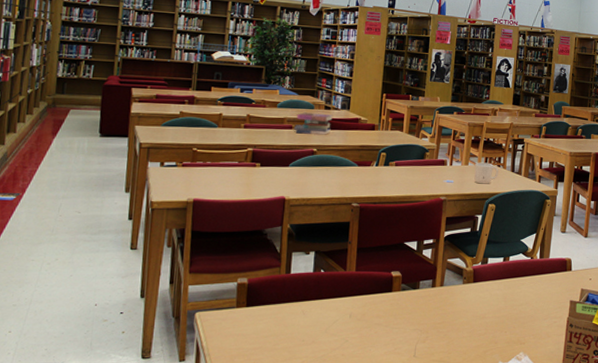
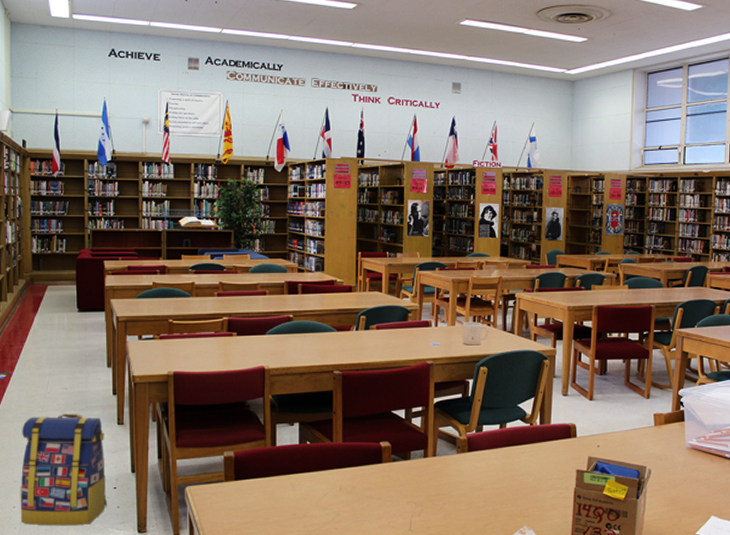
backpack: none [16,237,116,351] -> present [20,414,107,526]
books: present [293,112,333,135] -> none [267,277,307,300]

